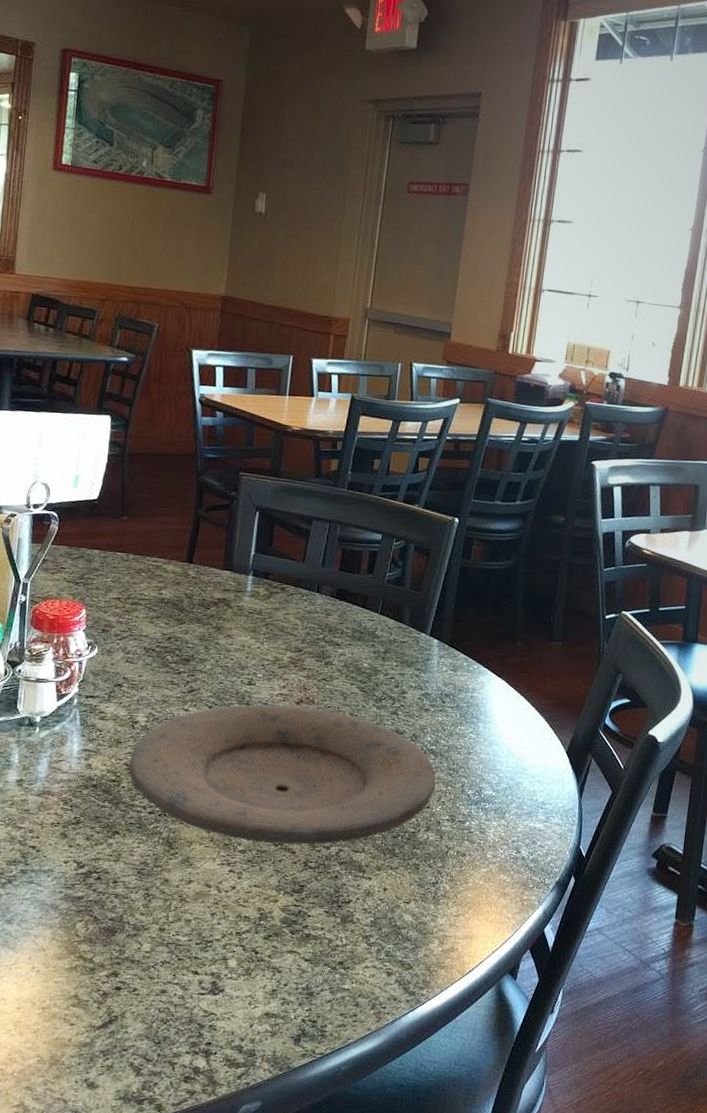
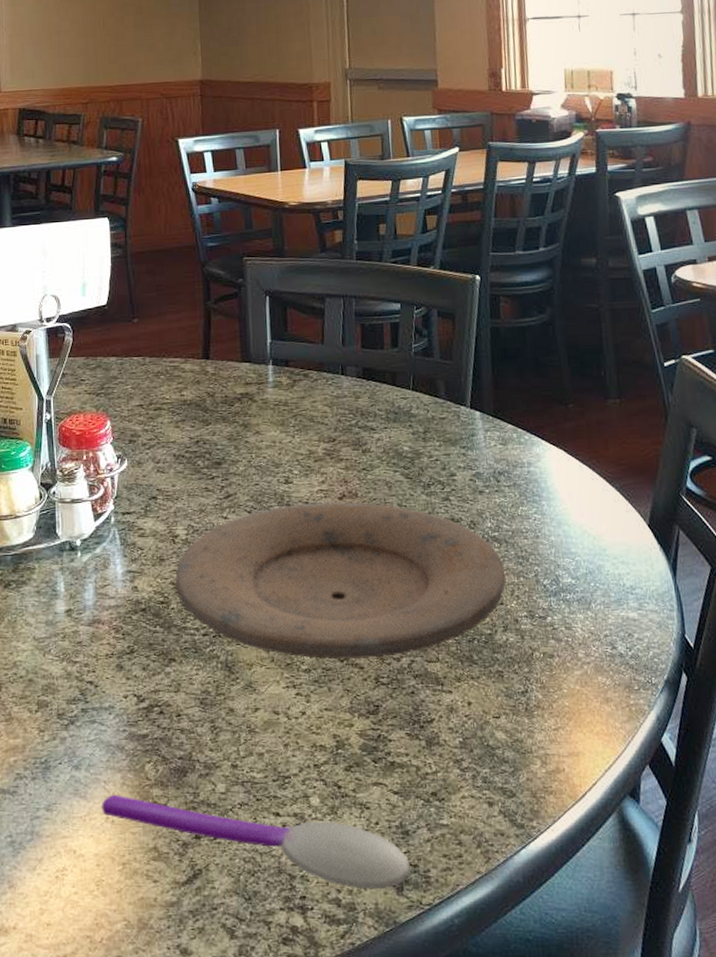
spoon: none [28,948,310,1040] -> present [101,795,411,890]

